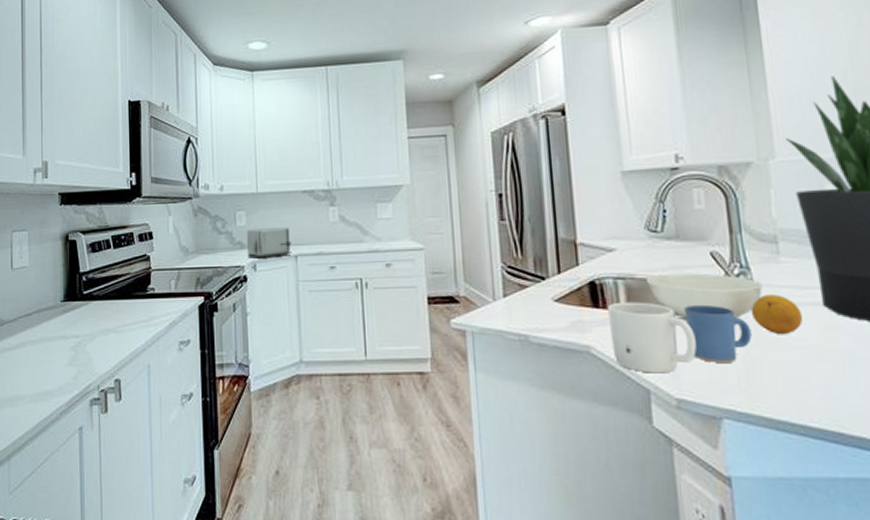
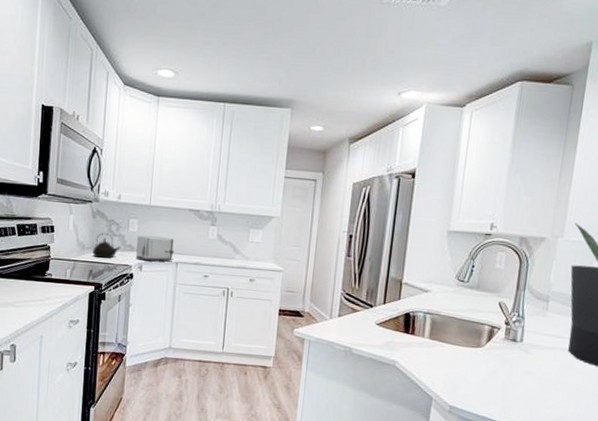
teakettle: none [198,232,230,263] -> present [92,233,122,259]
mug: present [607,302,697,374] -> none [412,331,474,387]
bowl: present [645,273,763,319] -> none [447,314,530,353]
mug: present [683,304,752,364] -> none [469,339,514,385]
fruit: present [750,295,803,335] -> none [516,339,552,369]

